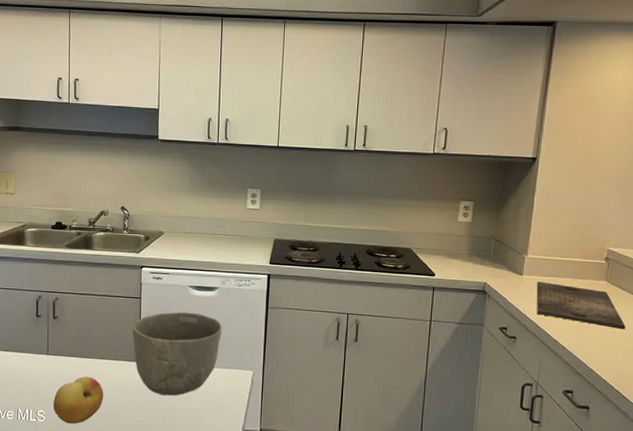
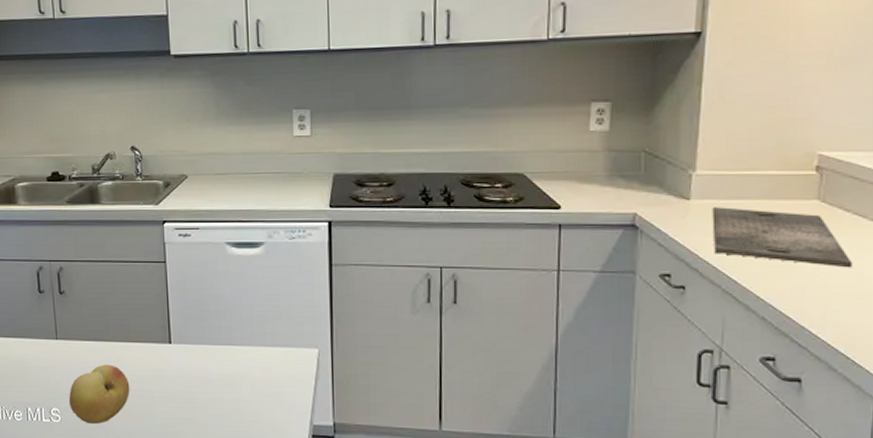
bowl: present [132,312,222,396] -> none [158,277,274,385]

